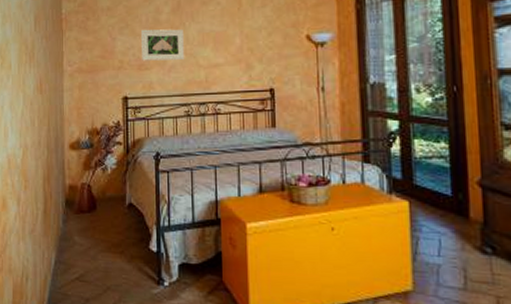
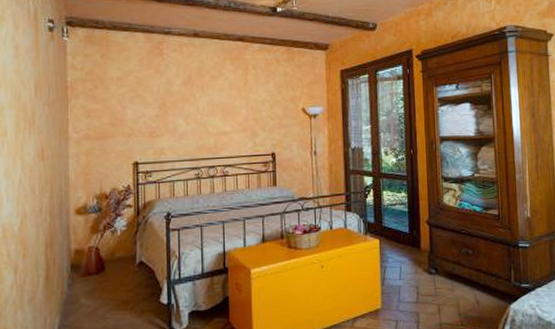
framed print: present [141,29,185,61] -> none [153,99,196,129]

